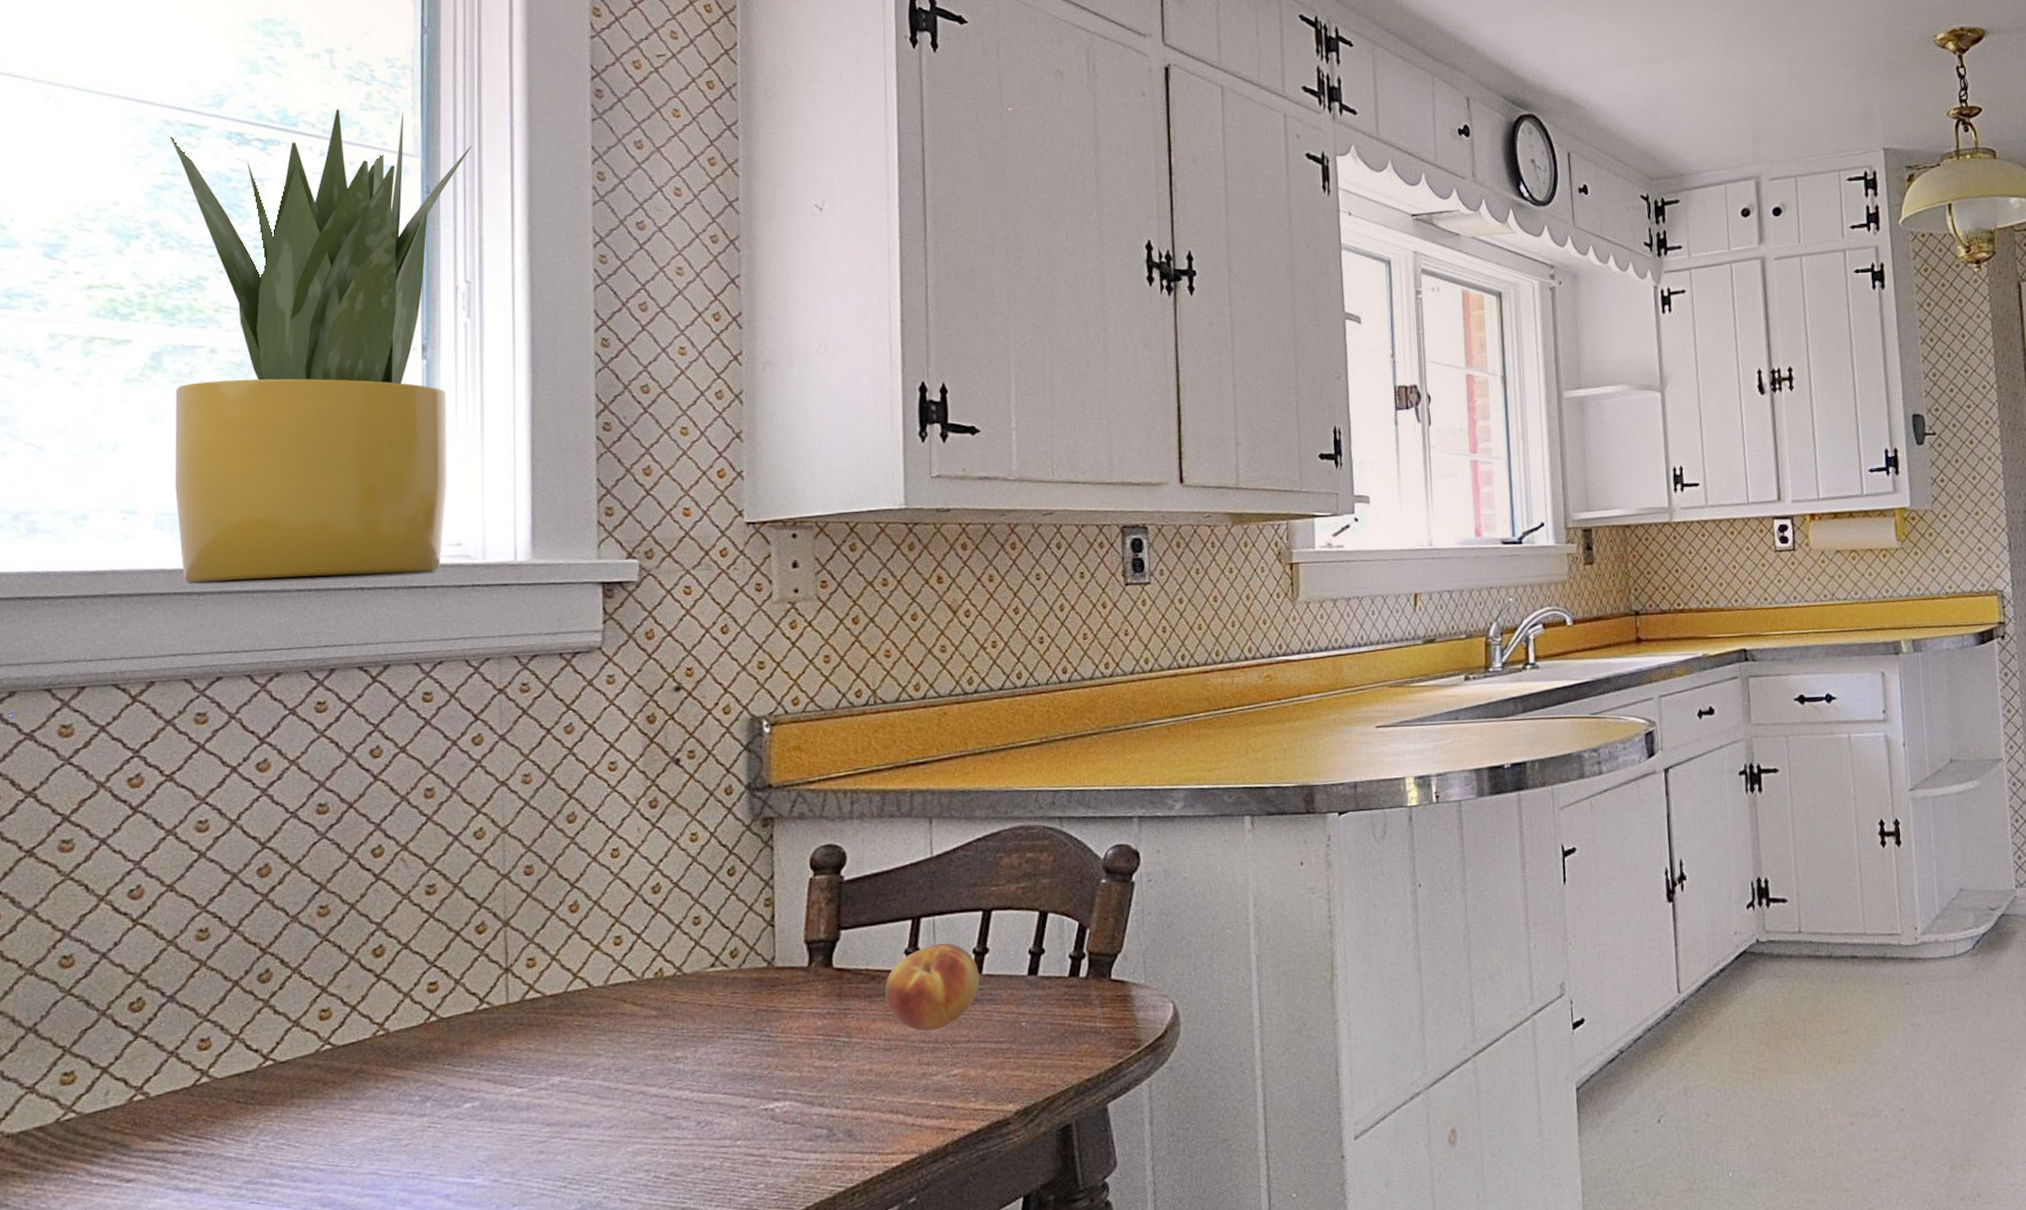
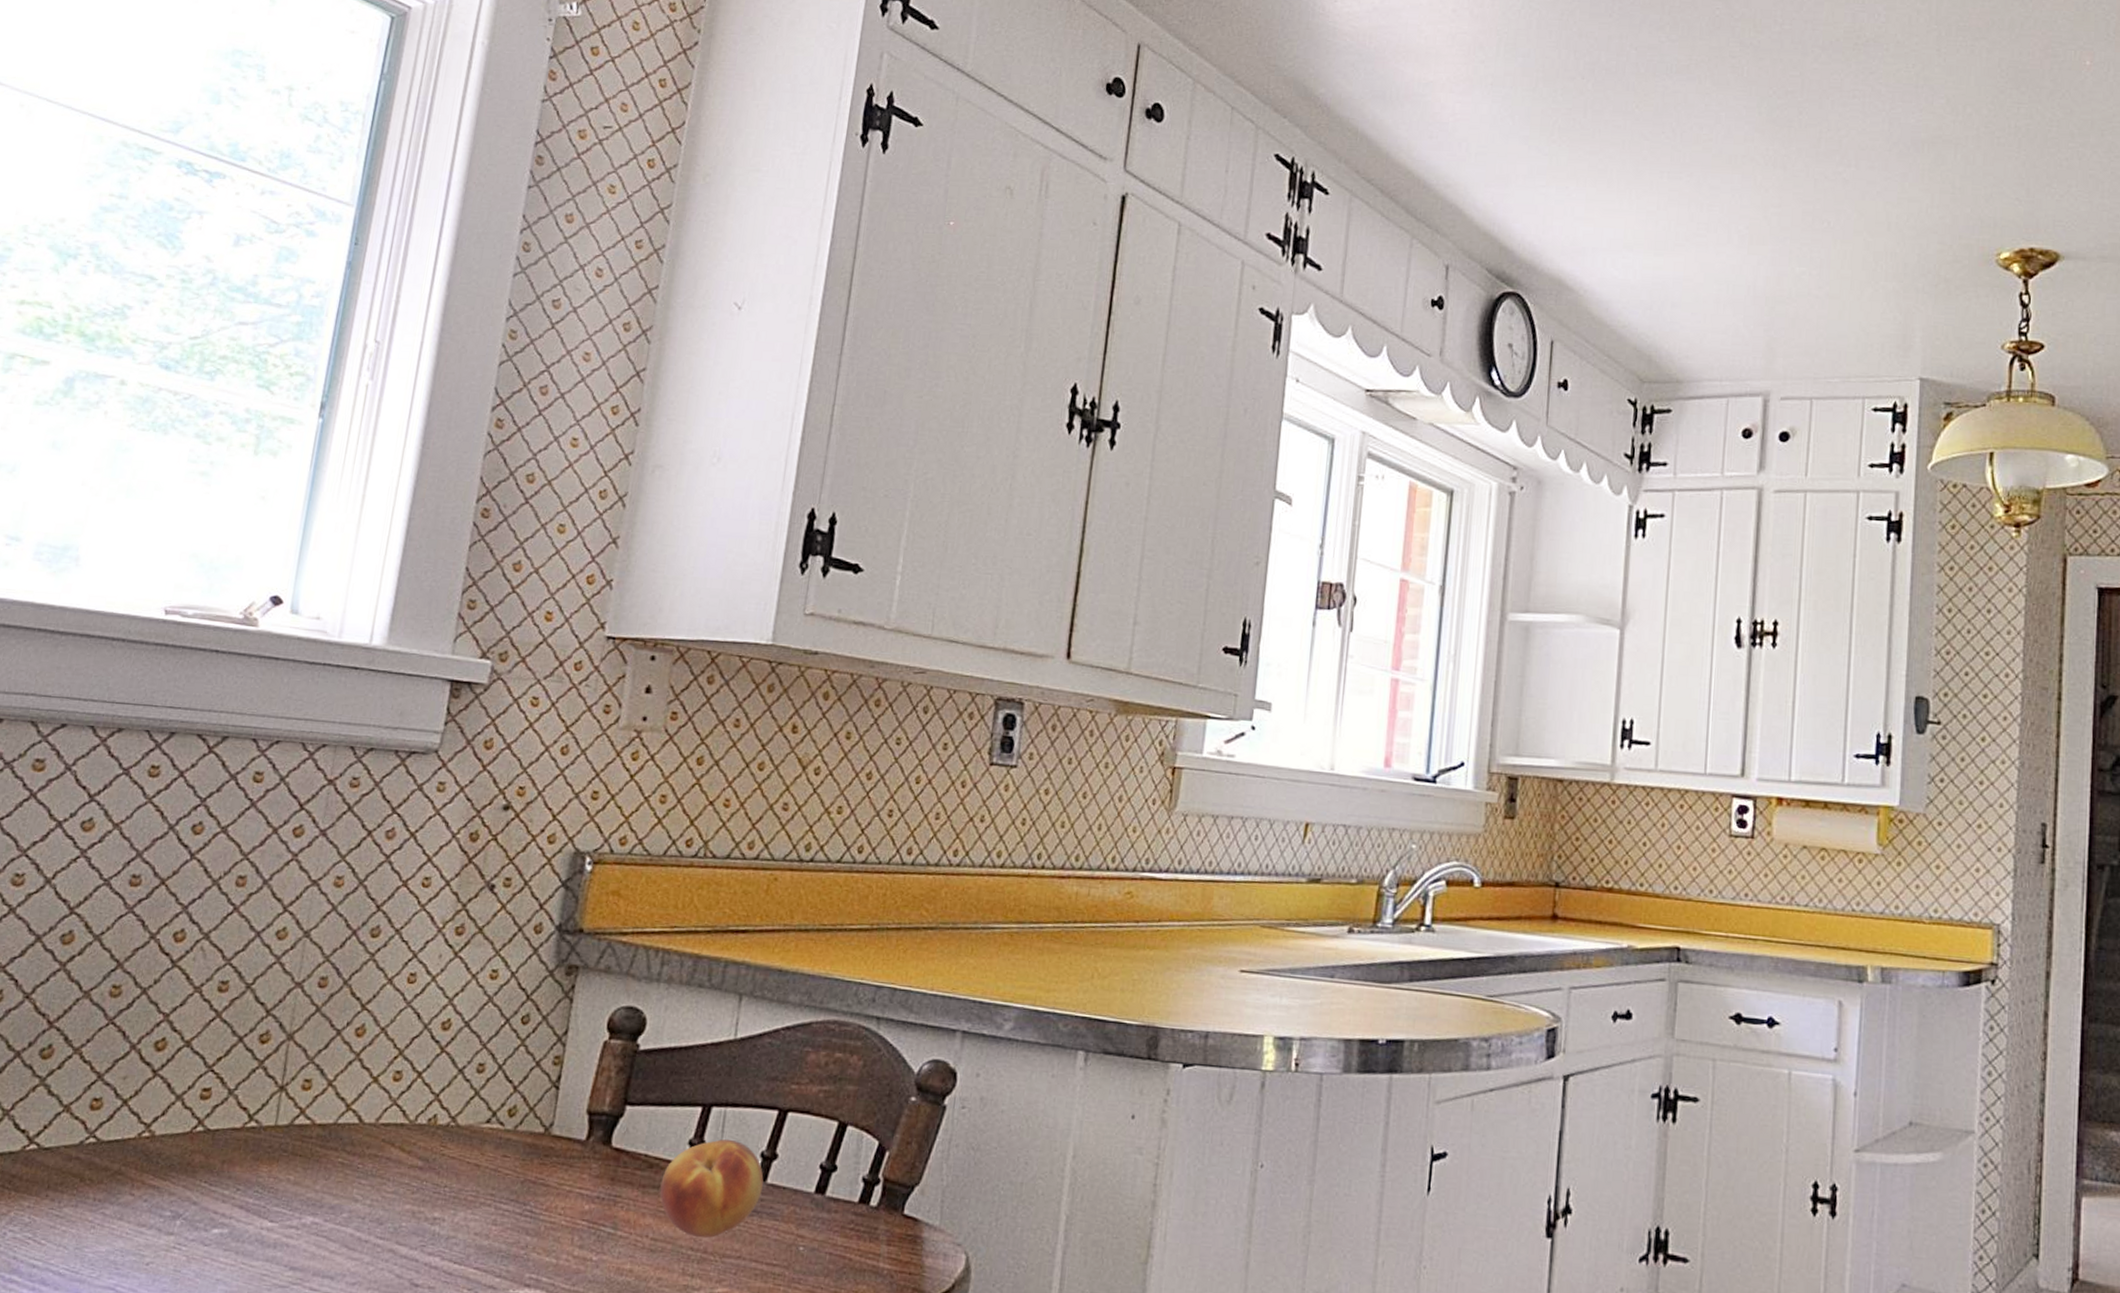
planter: present [168,109,472,585] -> none [50,148,407,646]

